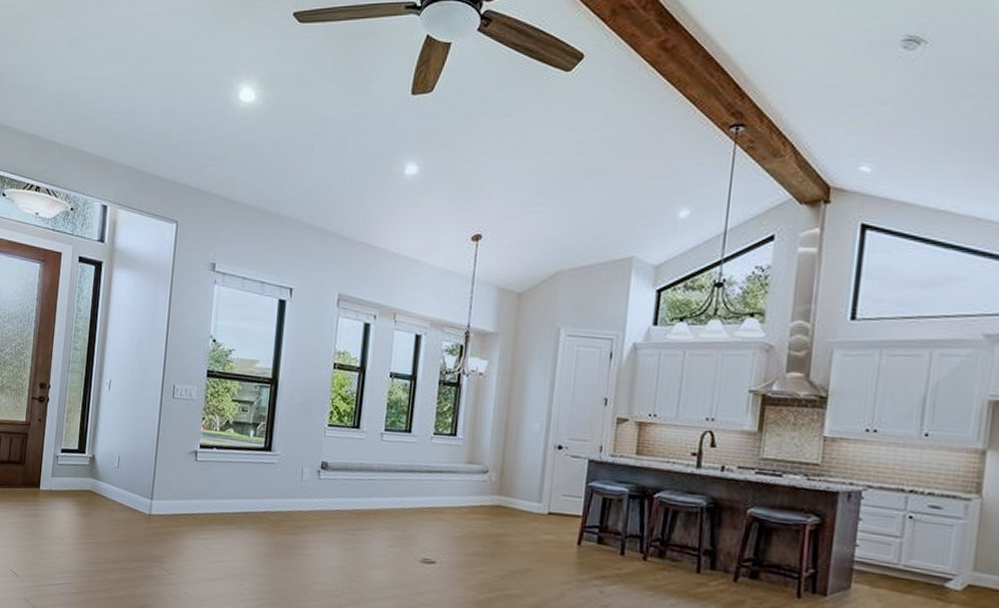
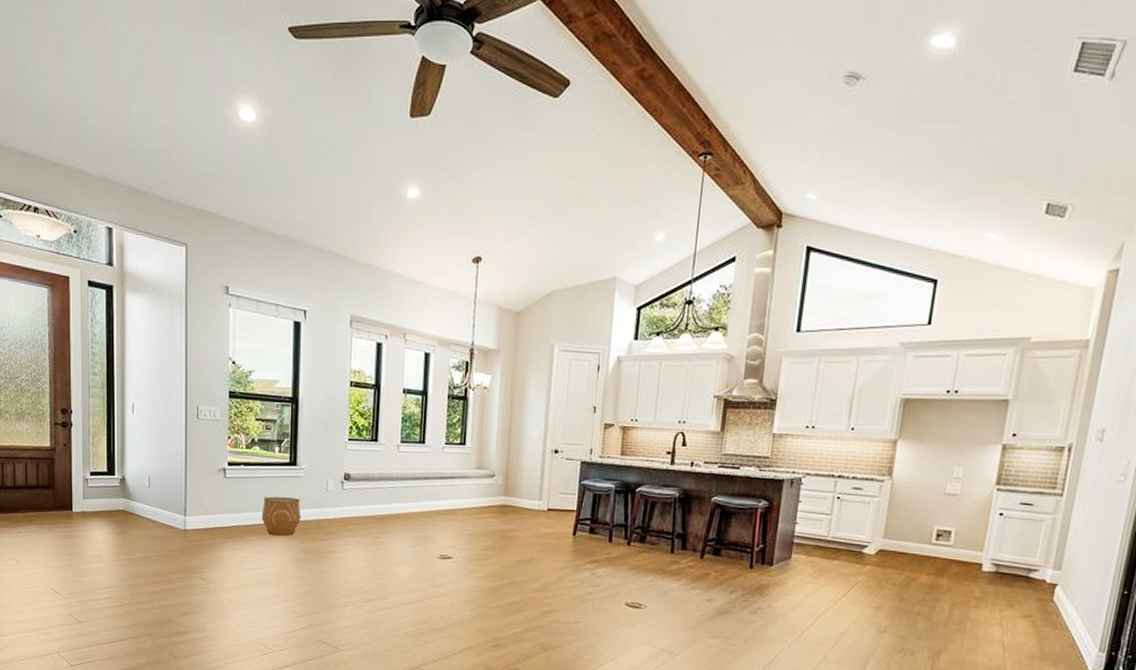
basket: none [230,482,273,529] -> present [261,496,301,537]

